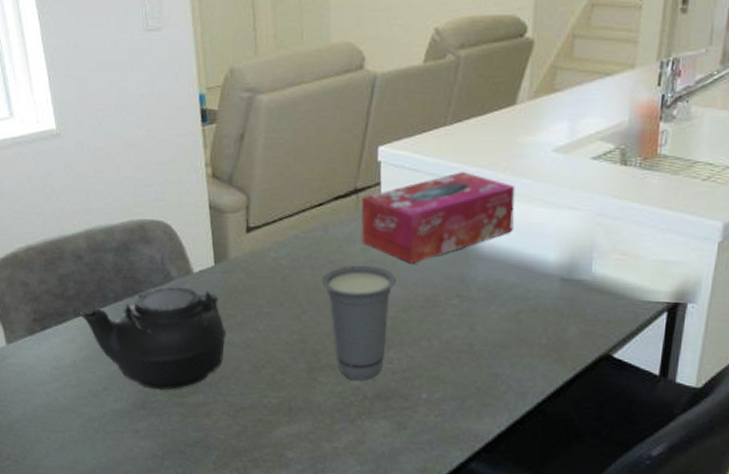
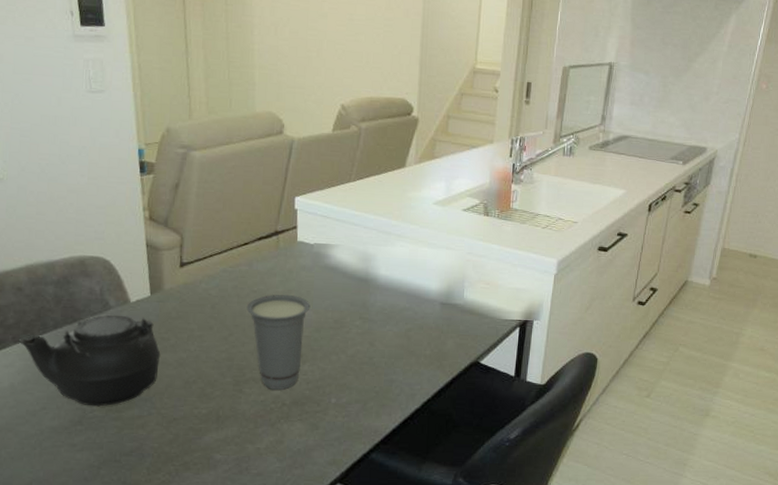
tissue box: present [361,172,515,264] -> none [280,219,405,292]

